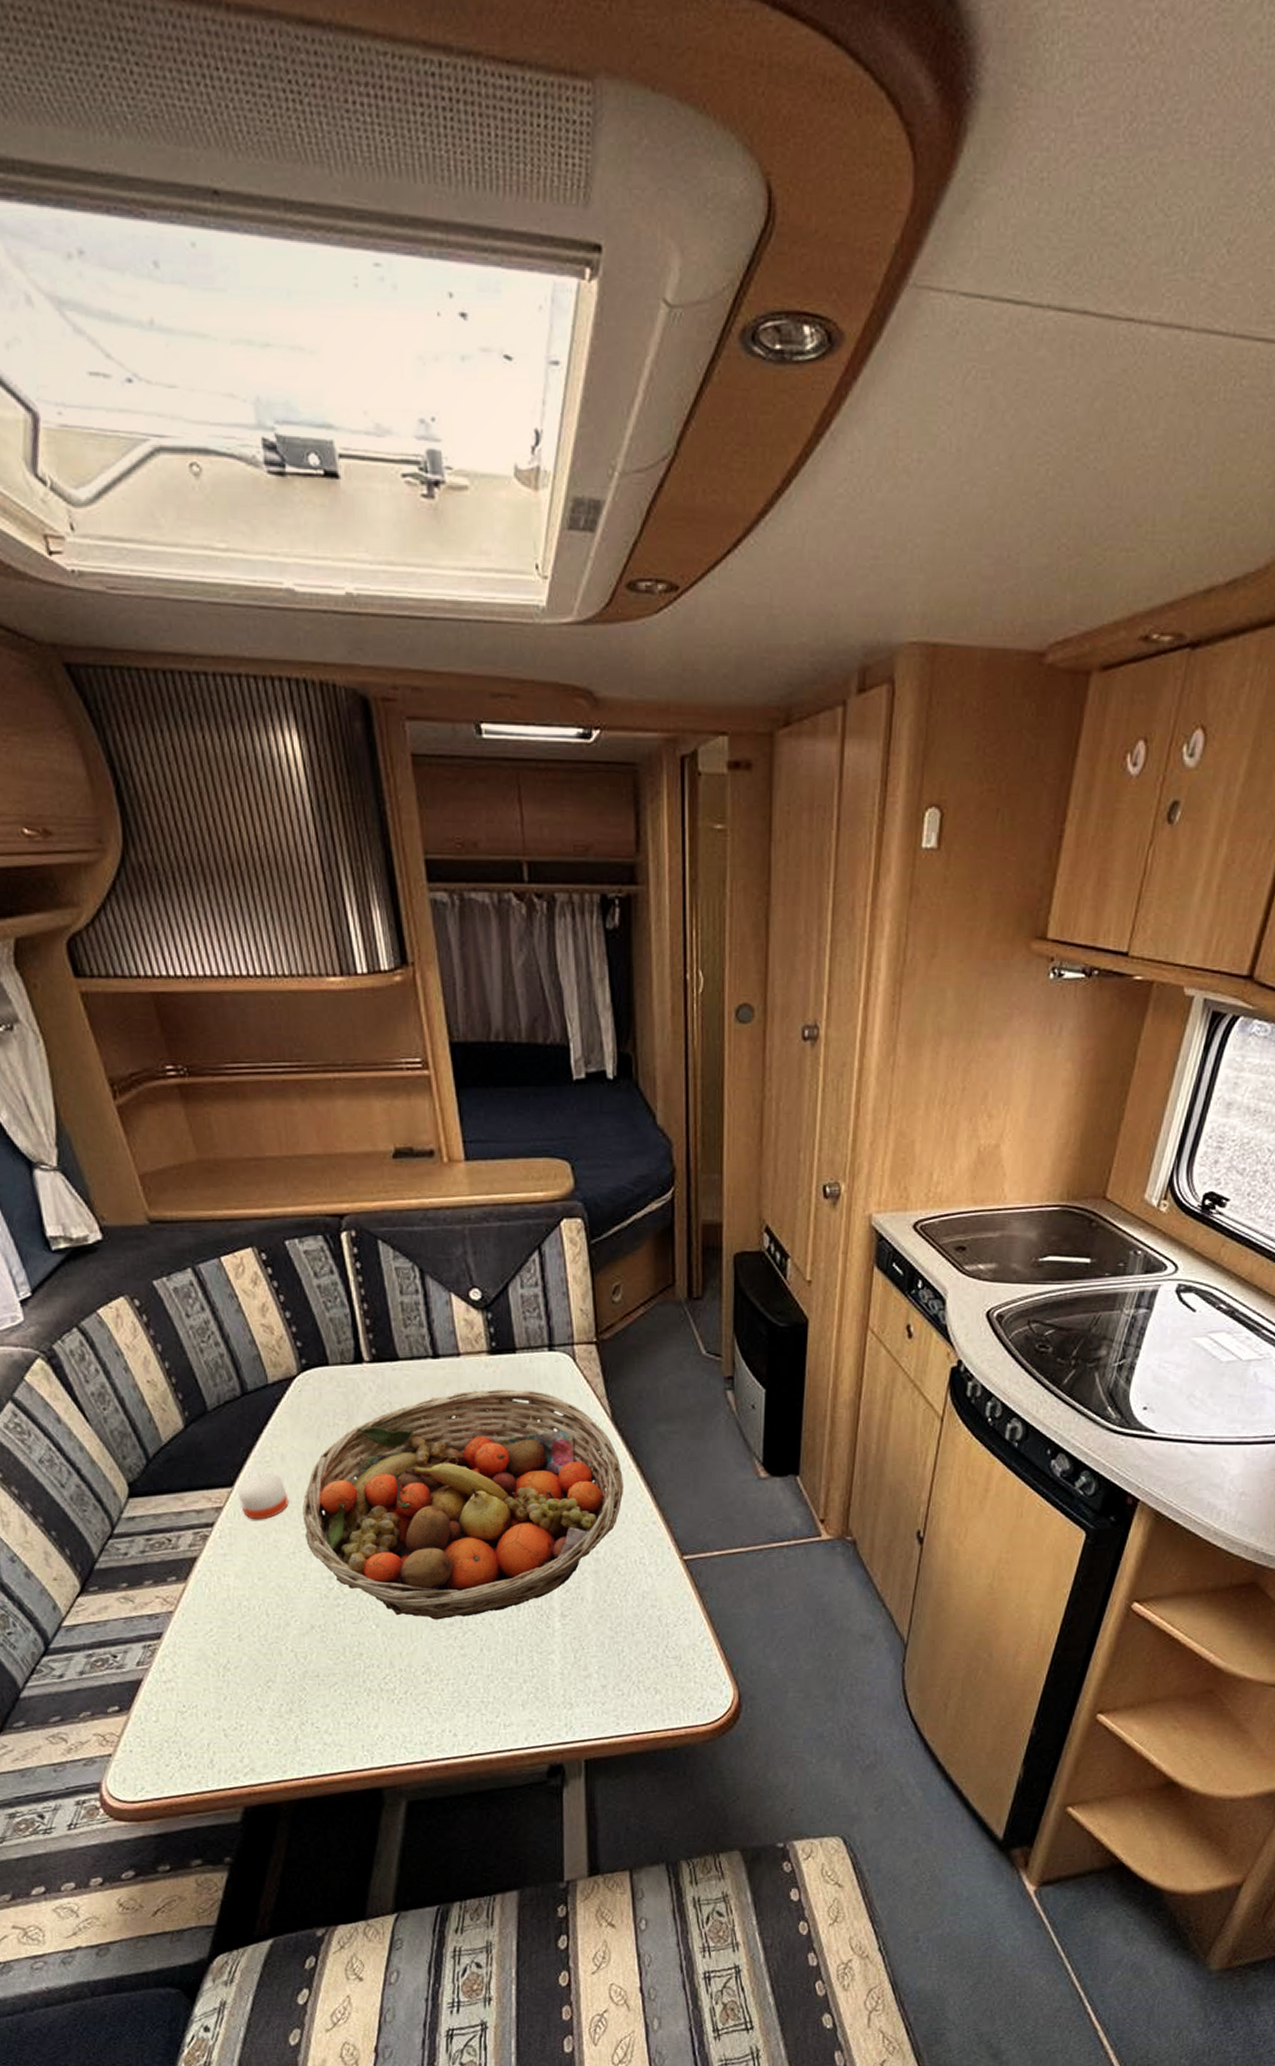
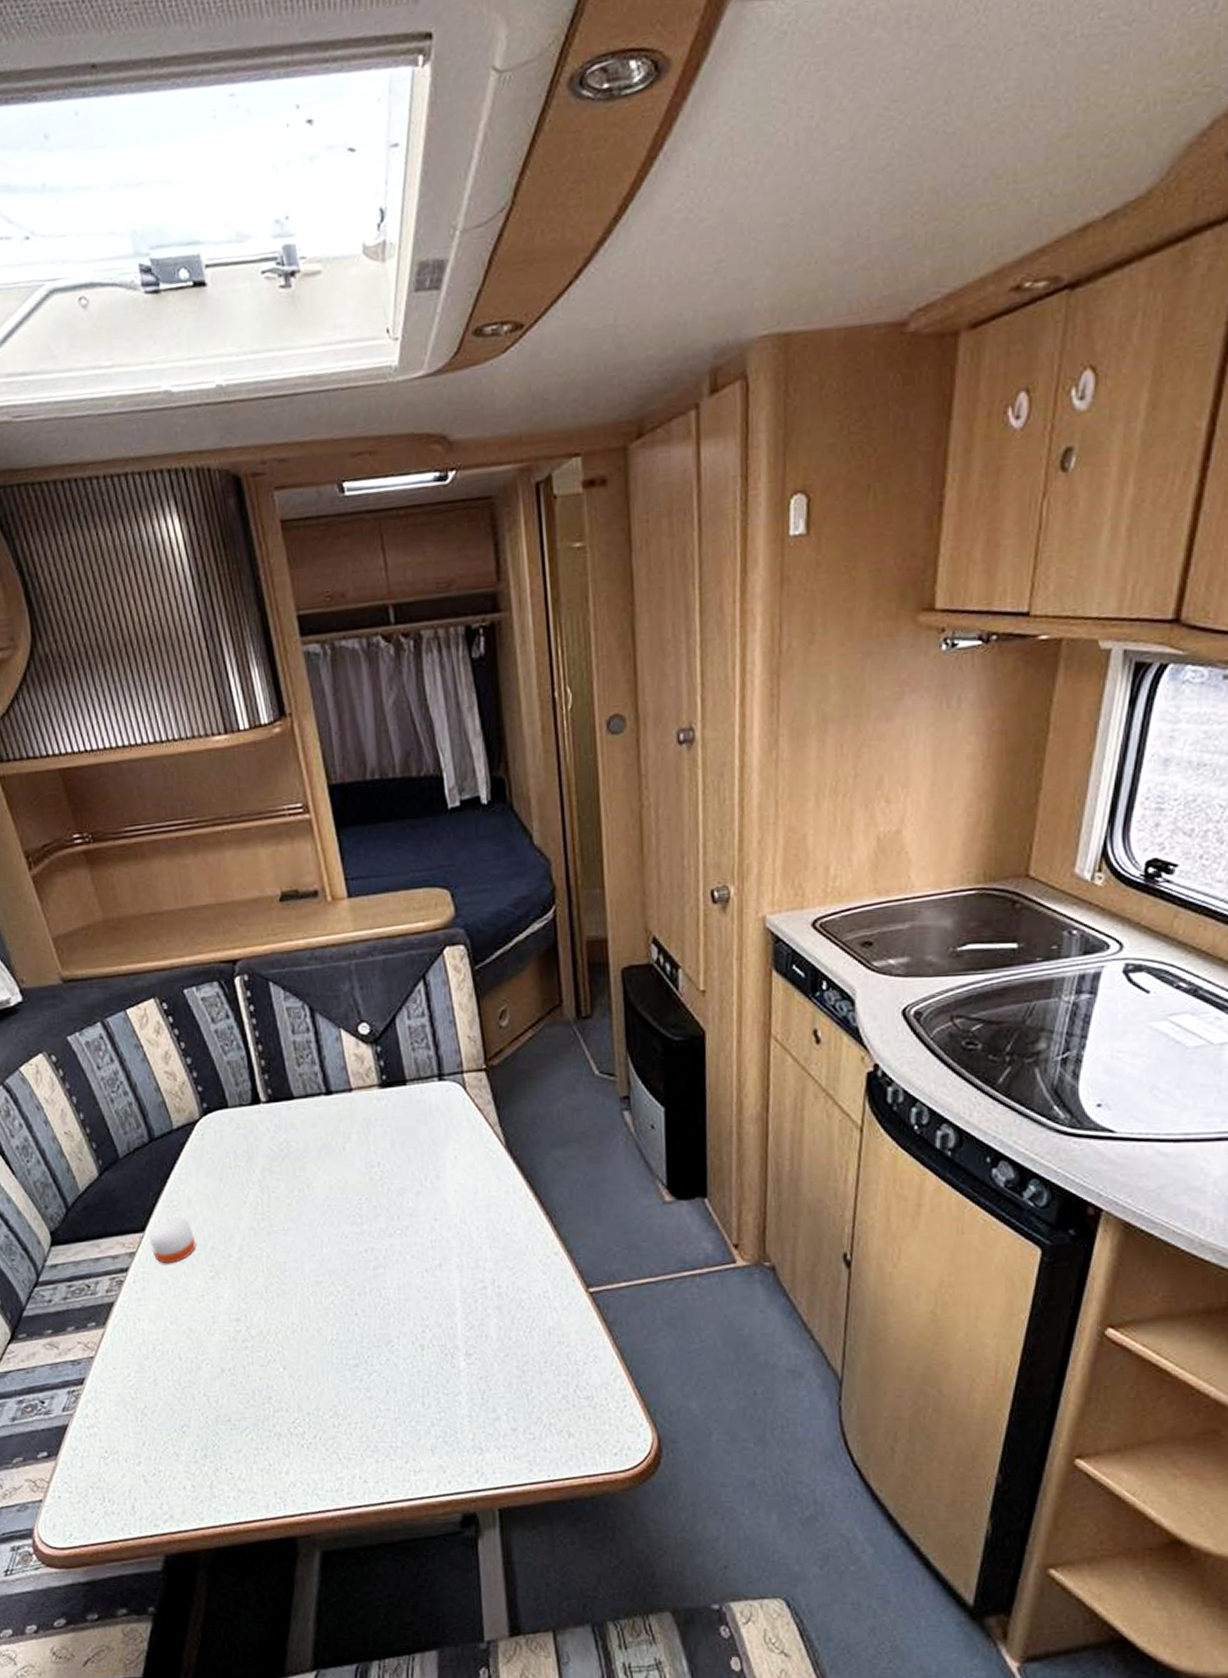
fruit basket: present [302,1389,624,1620] -> none [208,1122,523,1361]

